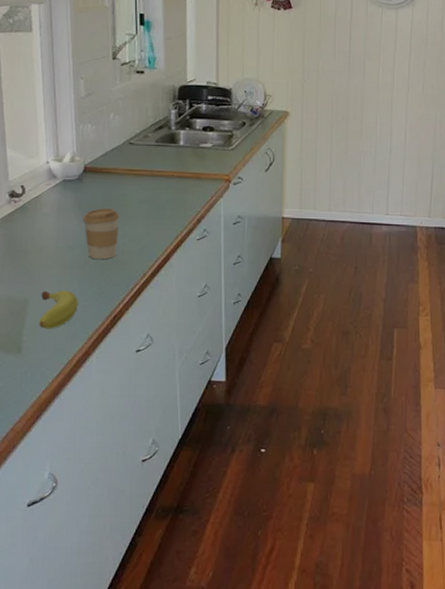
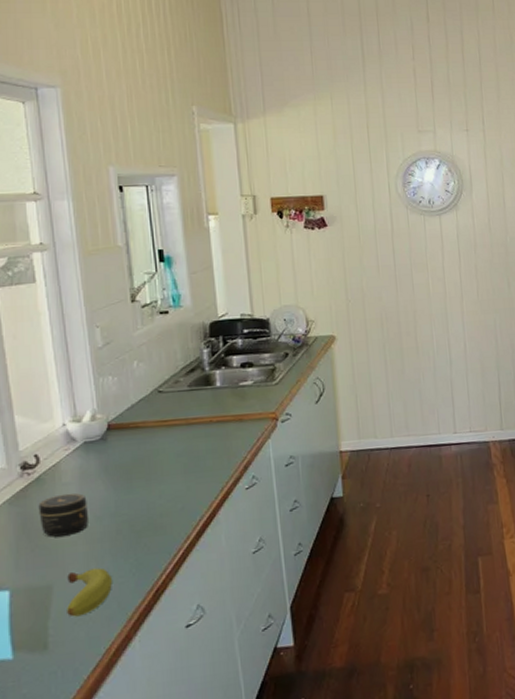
jar: none [21,223,63,259] -> present [38,493,90,537]
coffee cup: present [83,208,119,260] -> none [110,467,154,528]

